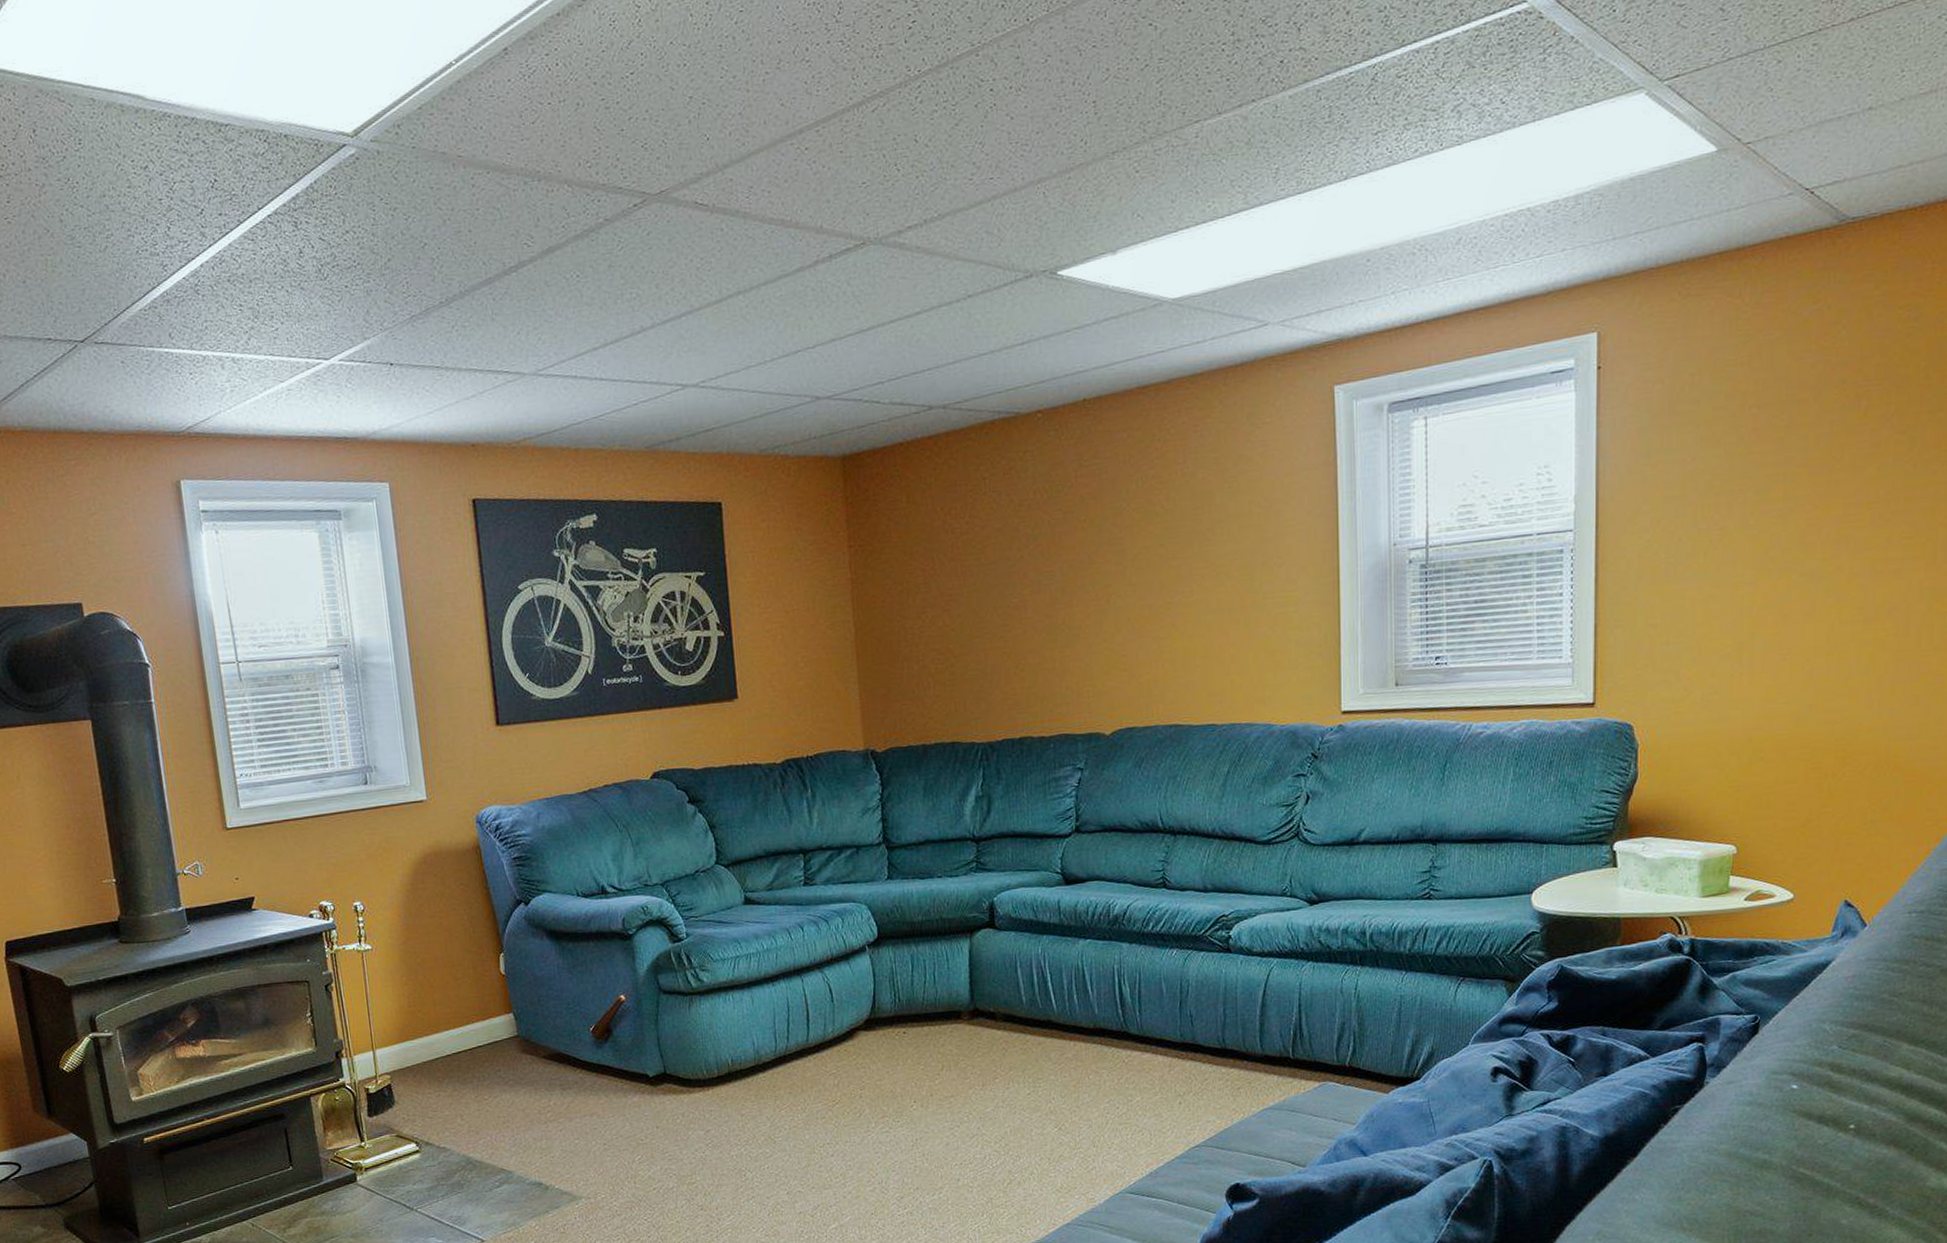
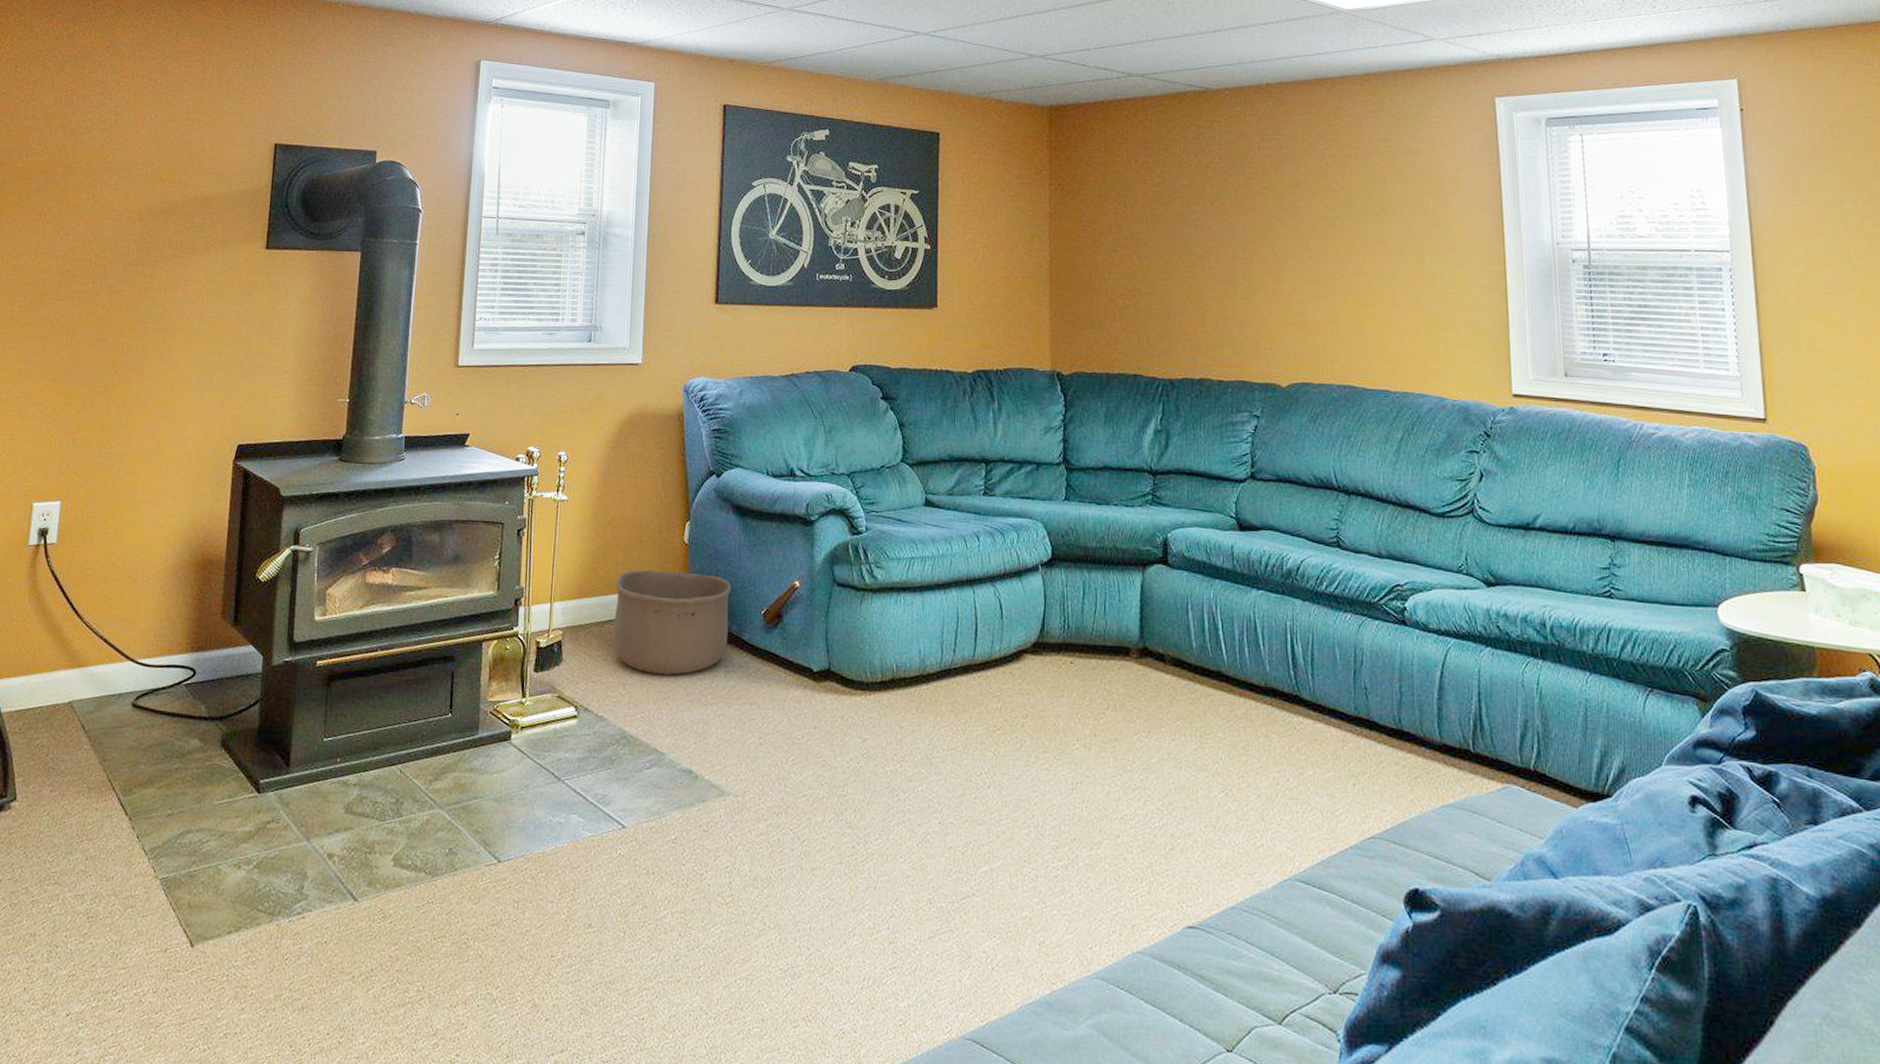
basket: none [436,1001,560,1102] -> present [613,569,731,675]

